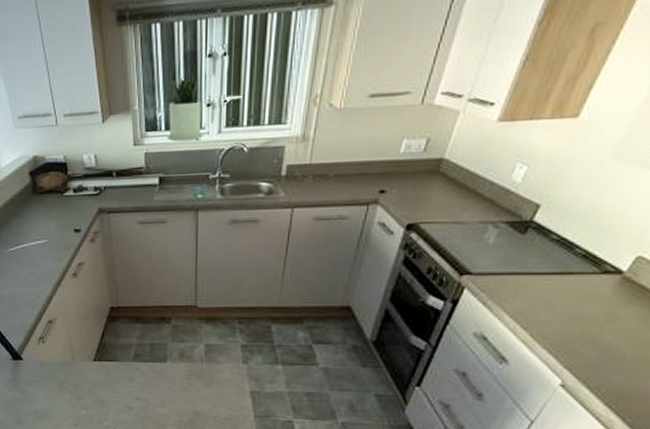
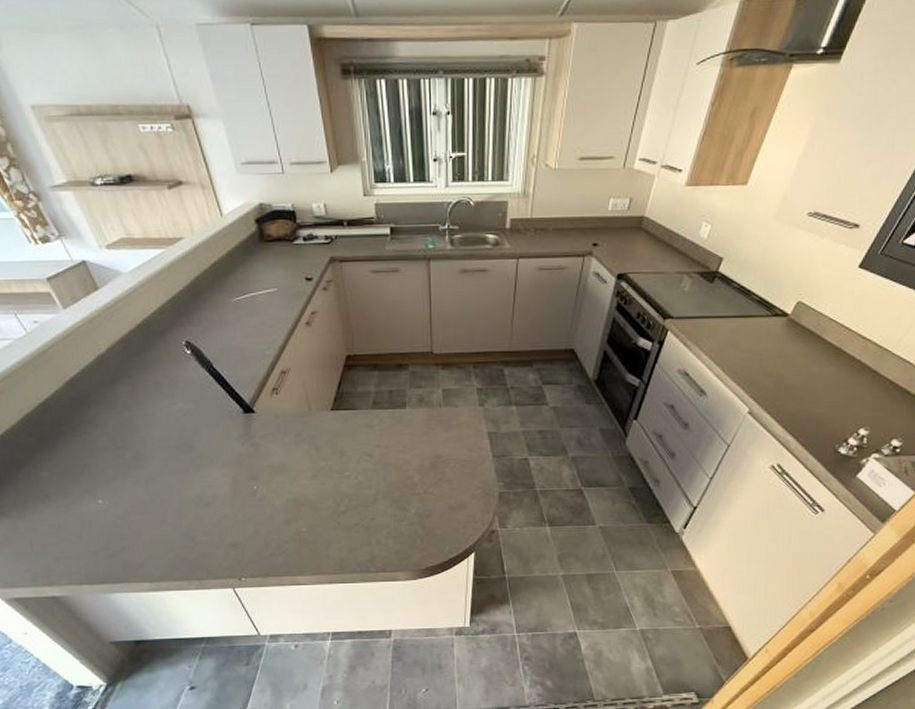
planter: present [167,72,203,142] -> none [395,128,431,194]

